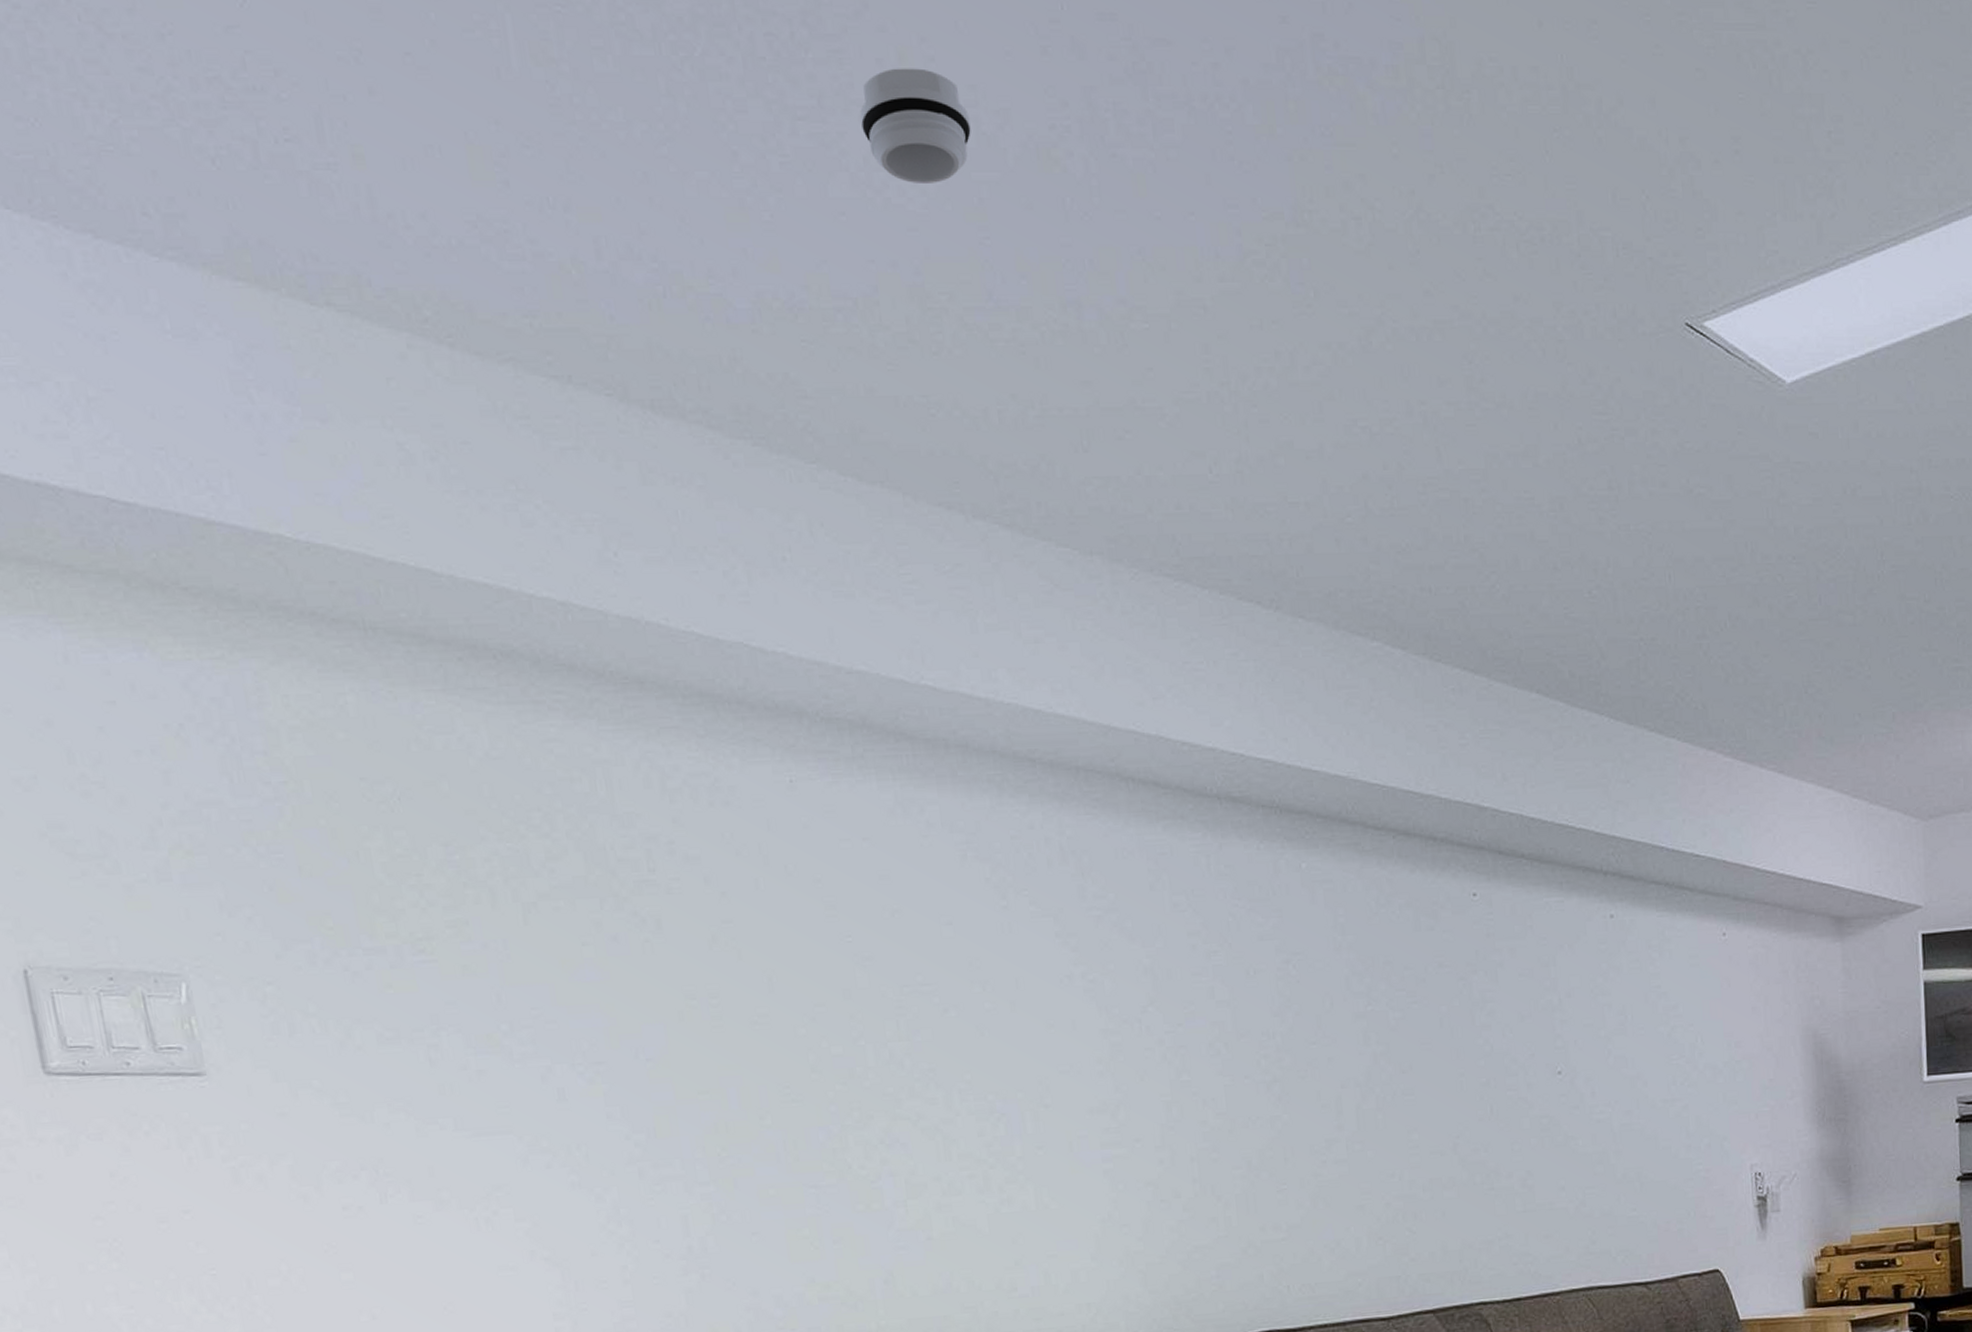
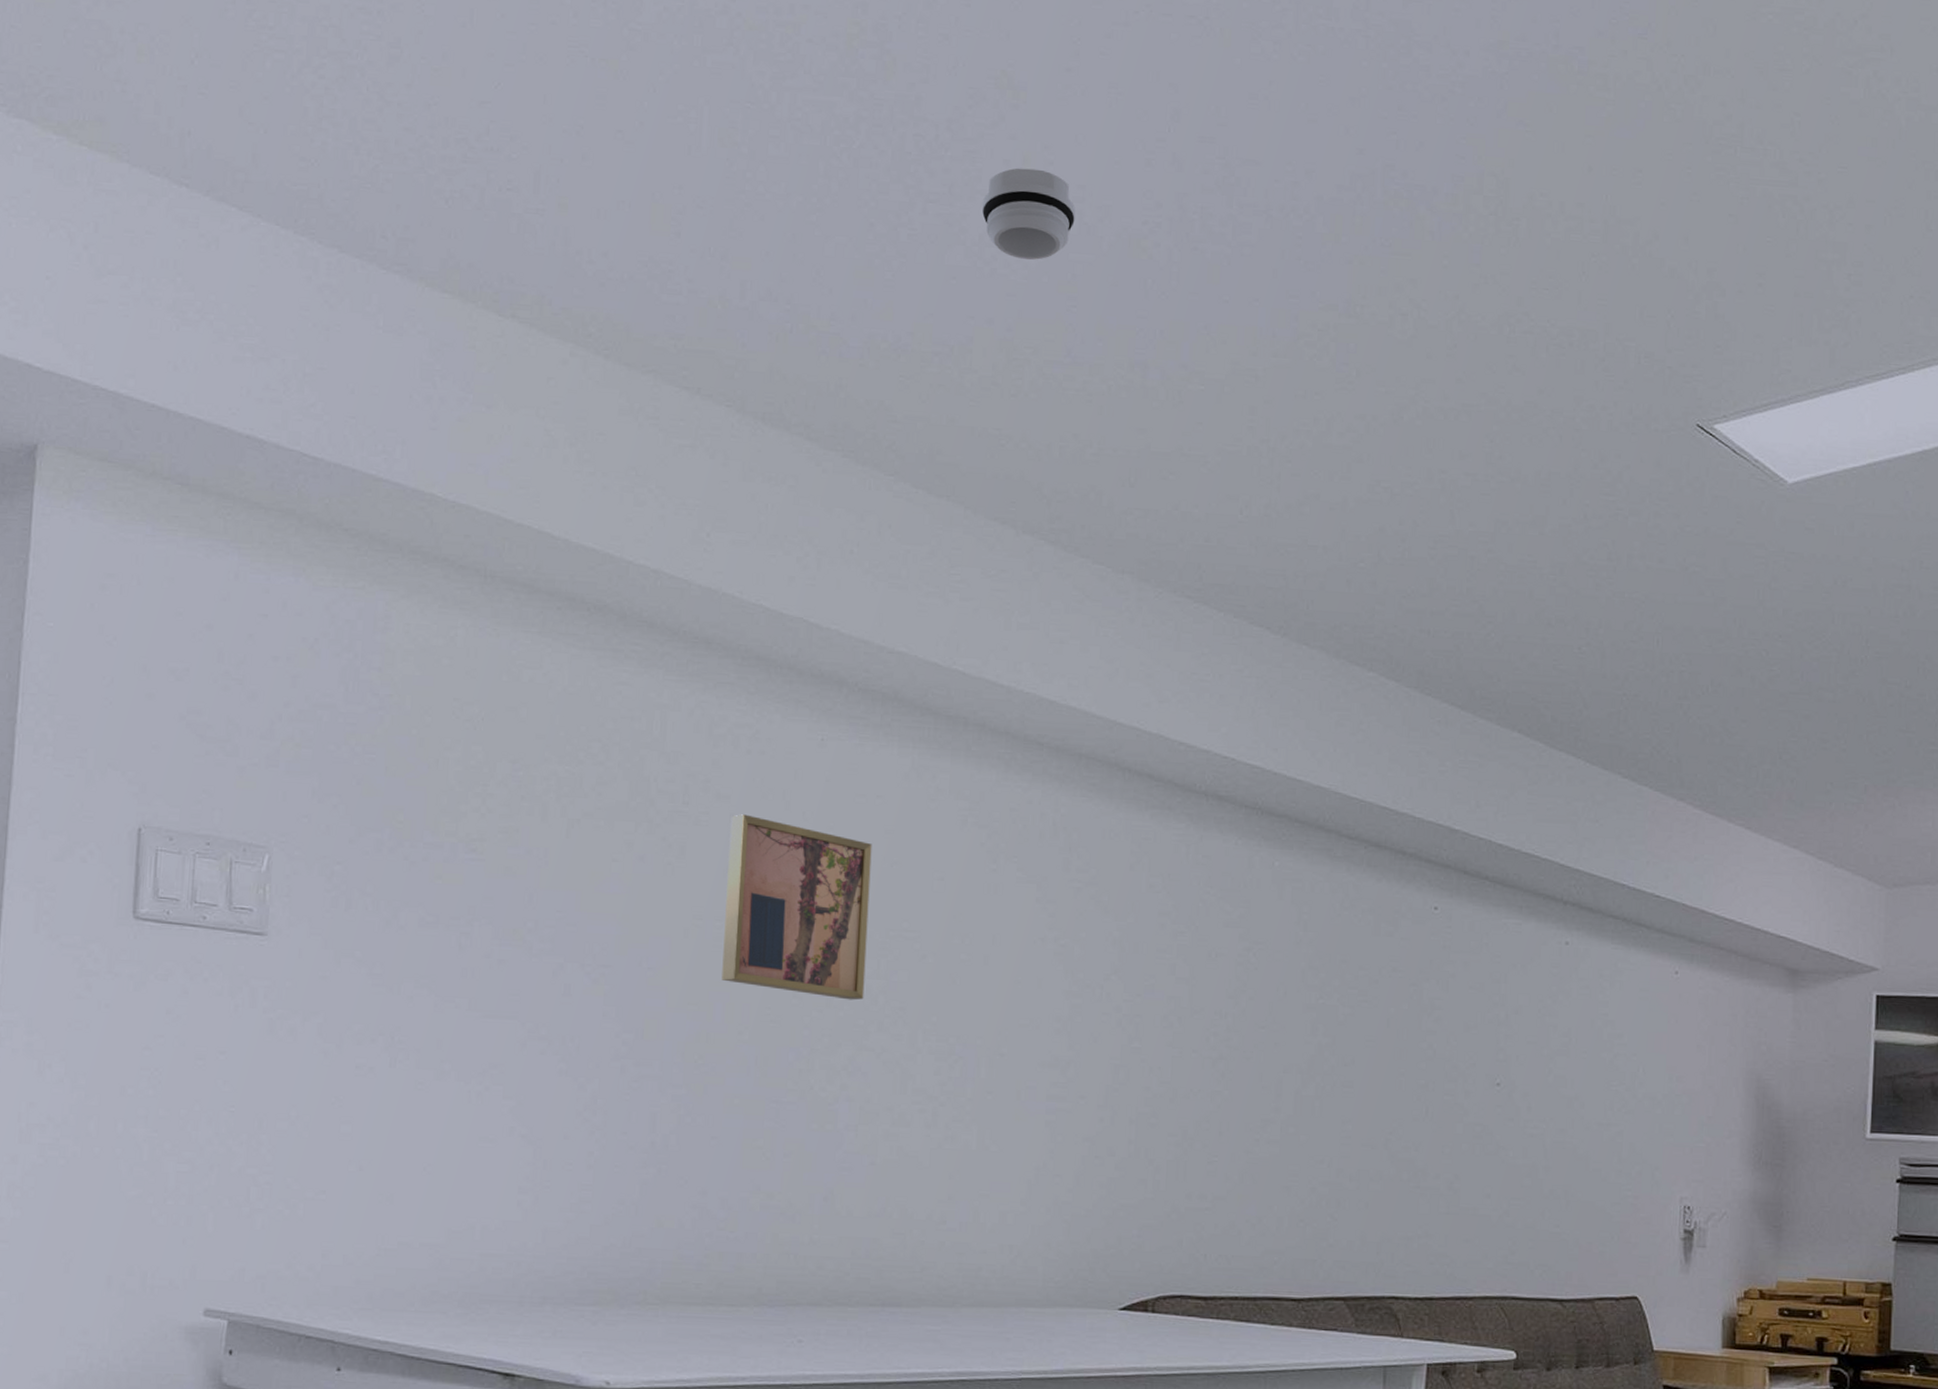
wall art: none [705,875,889,1068] -> present [721,814,872,1000]

